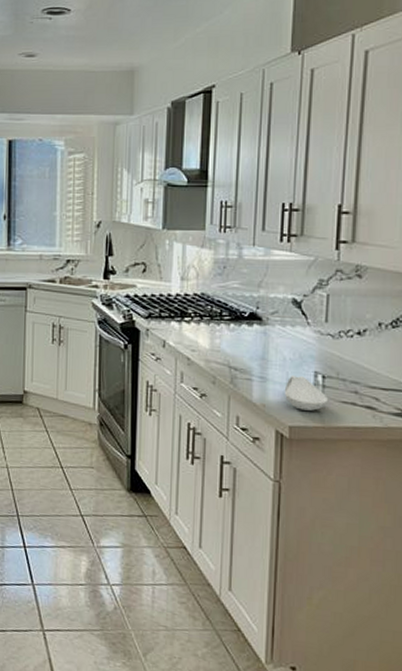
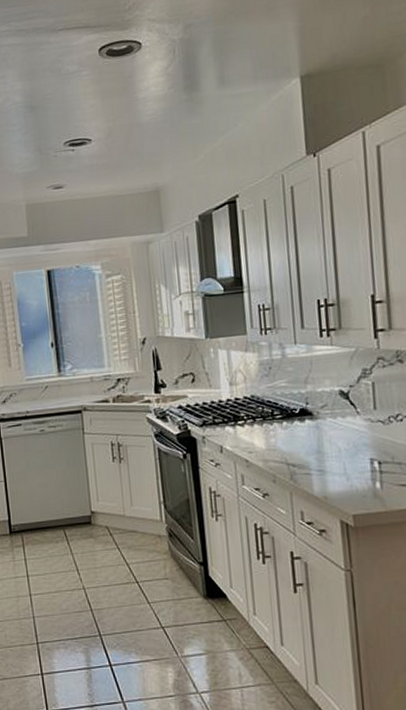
spoon rest: present [284,376,329,411] -> none [343,465,388,498]

